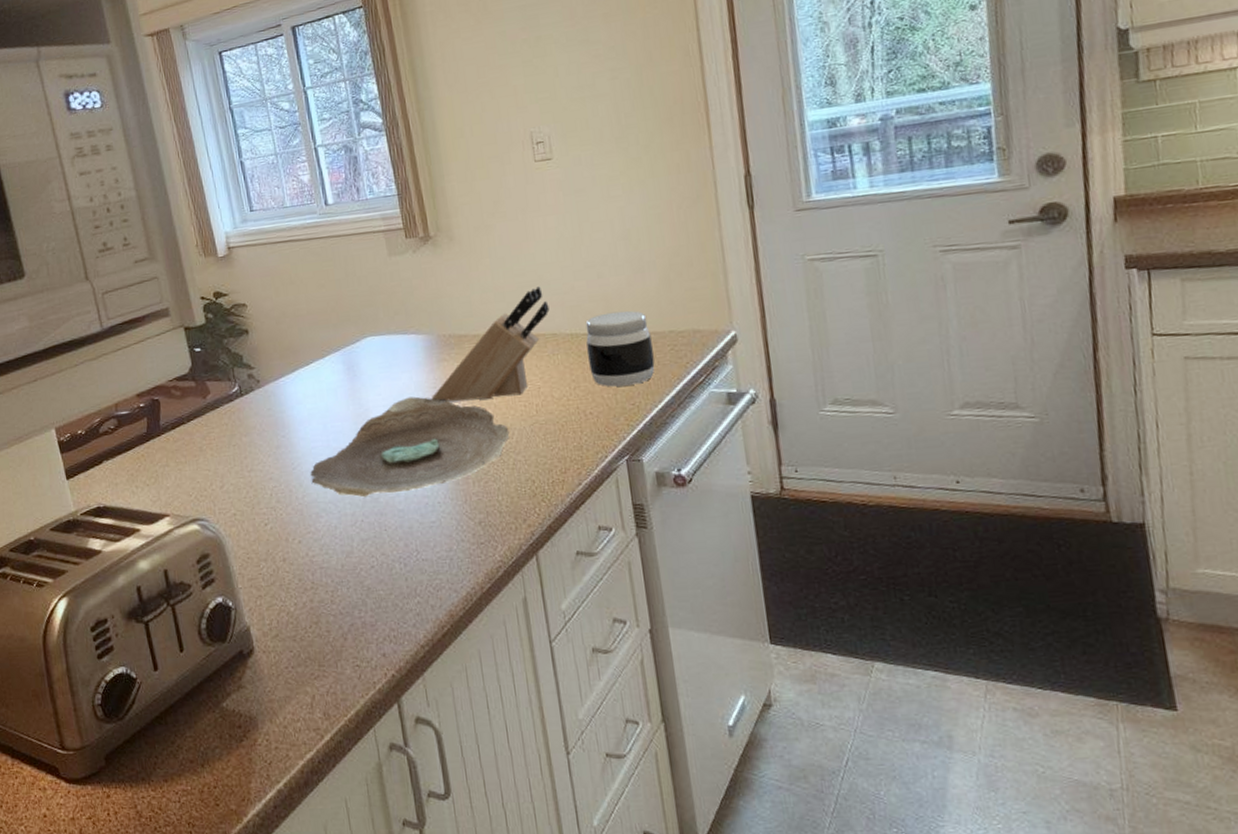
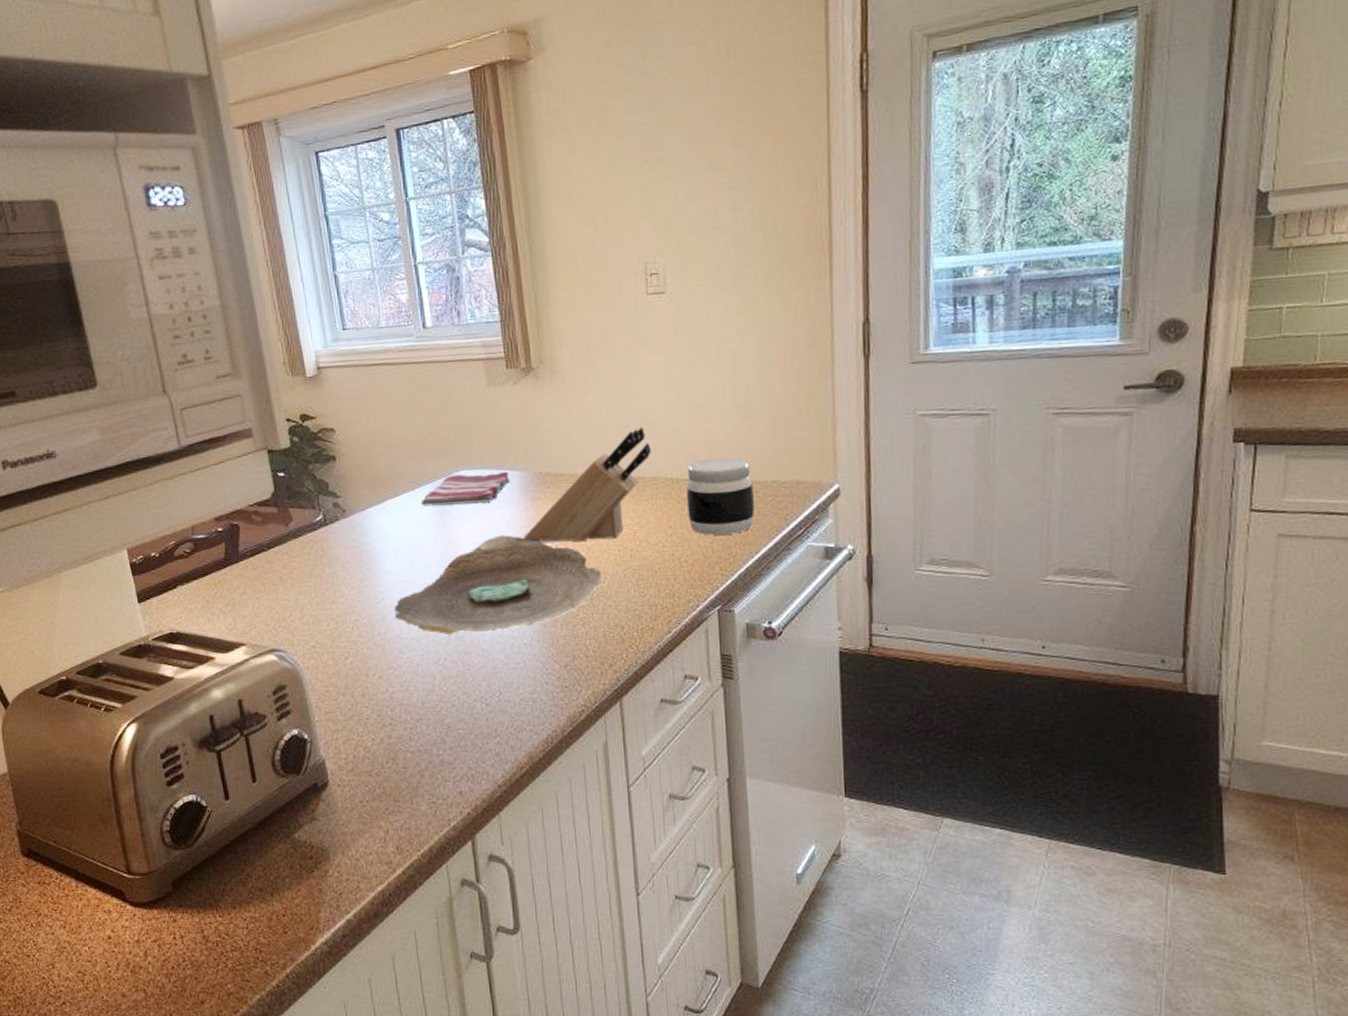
dish towel: none [331,335,416,373] -> present [420,471,511,507]

